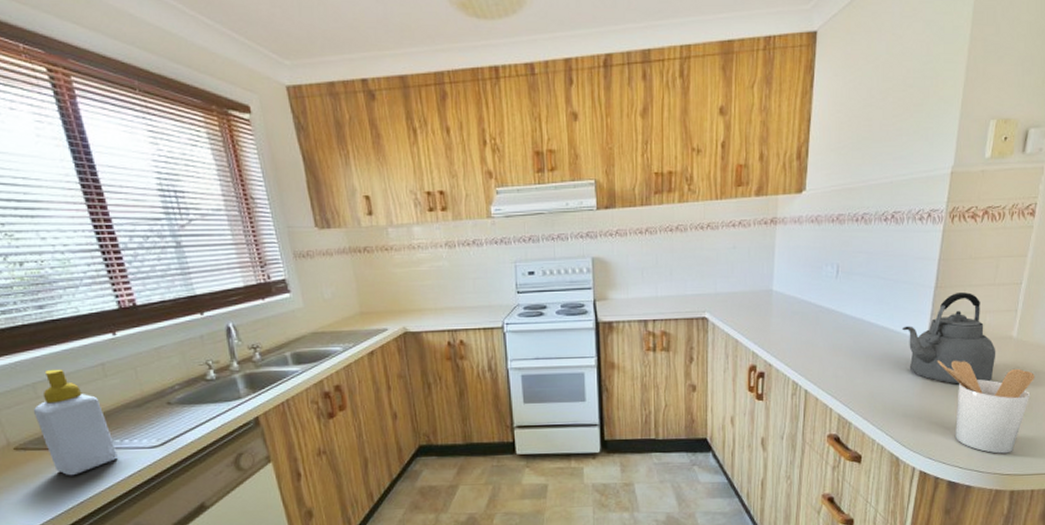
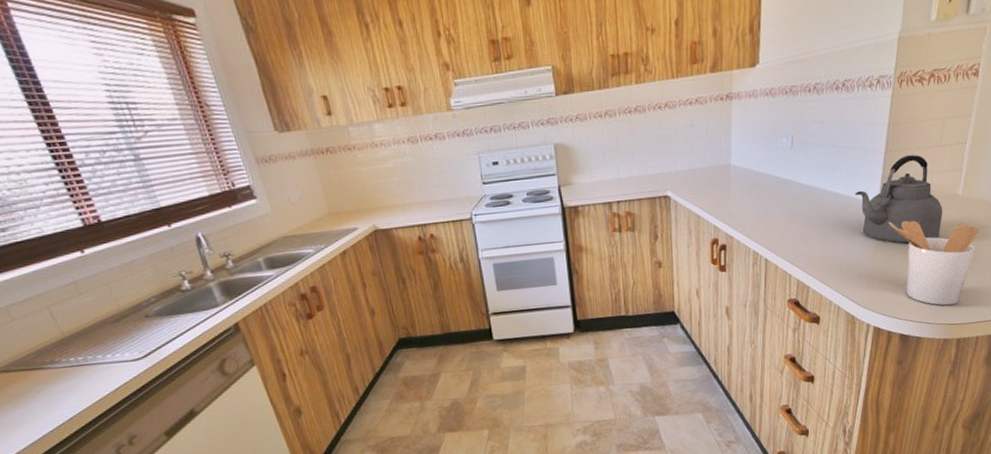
soap bottle: present [33,369,118,476] -> none [9,290,102,394]

